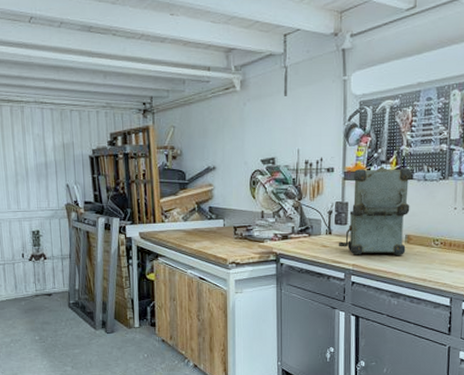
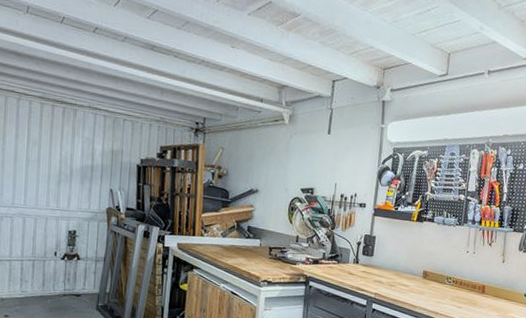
toolbox: present [338,166,413,256] -> none [363,207,434,289]

